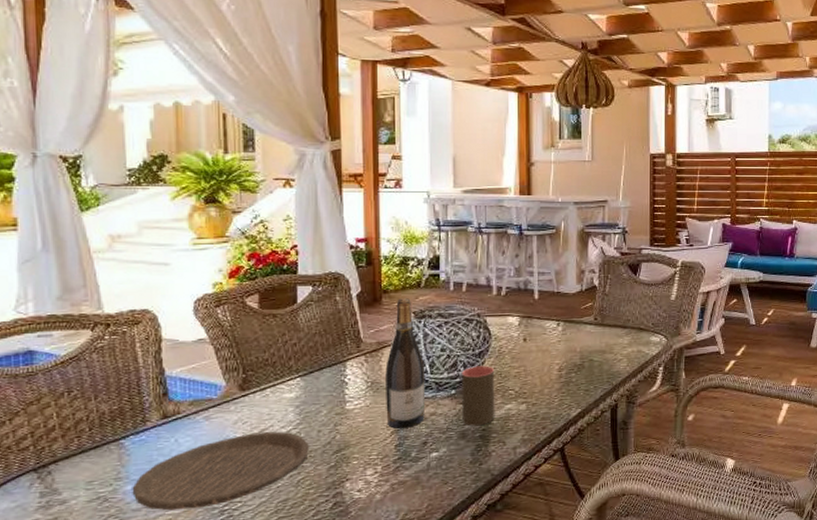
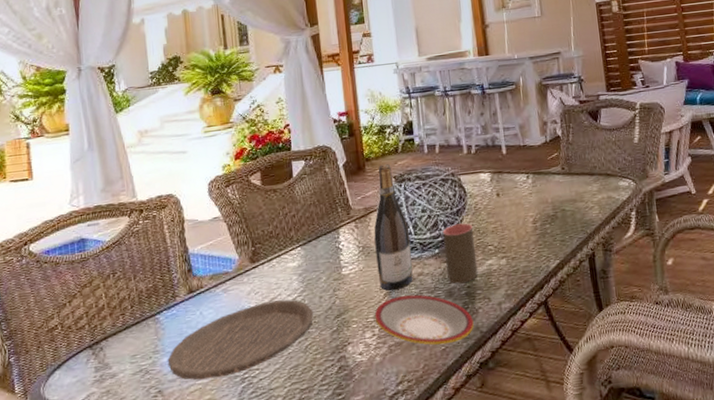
plate: none [378,434,485,486] -> present [374,294,474,345]

